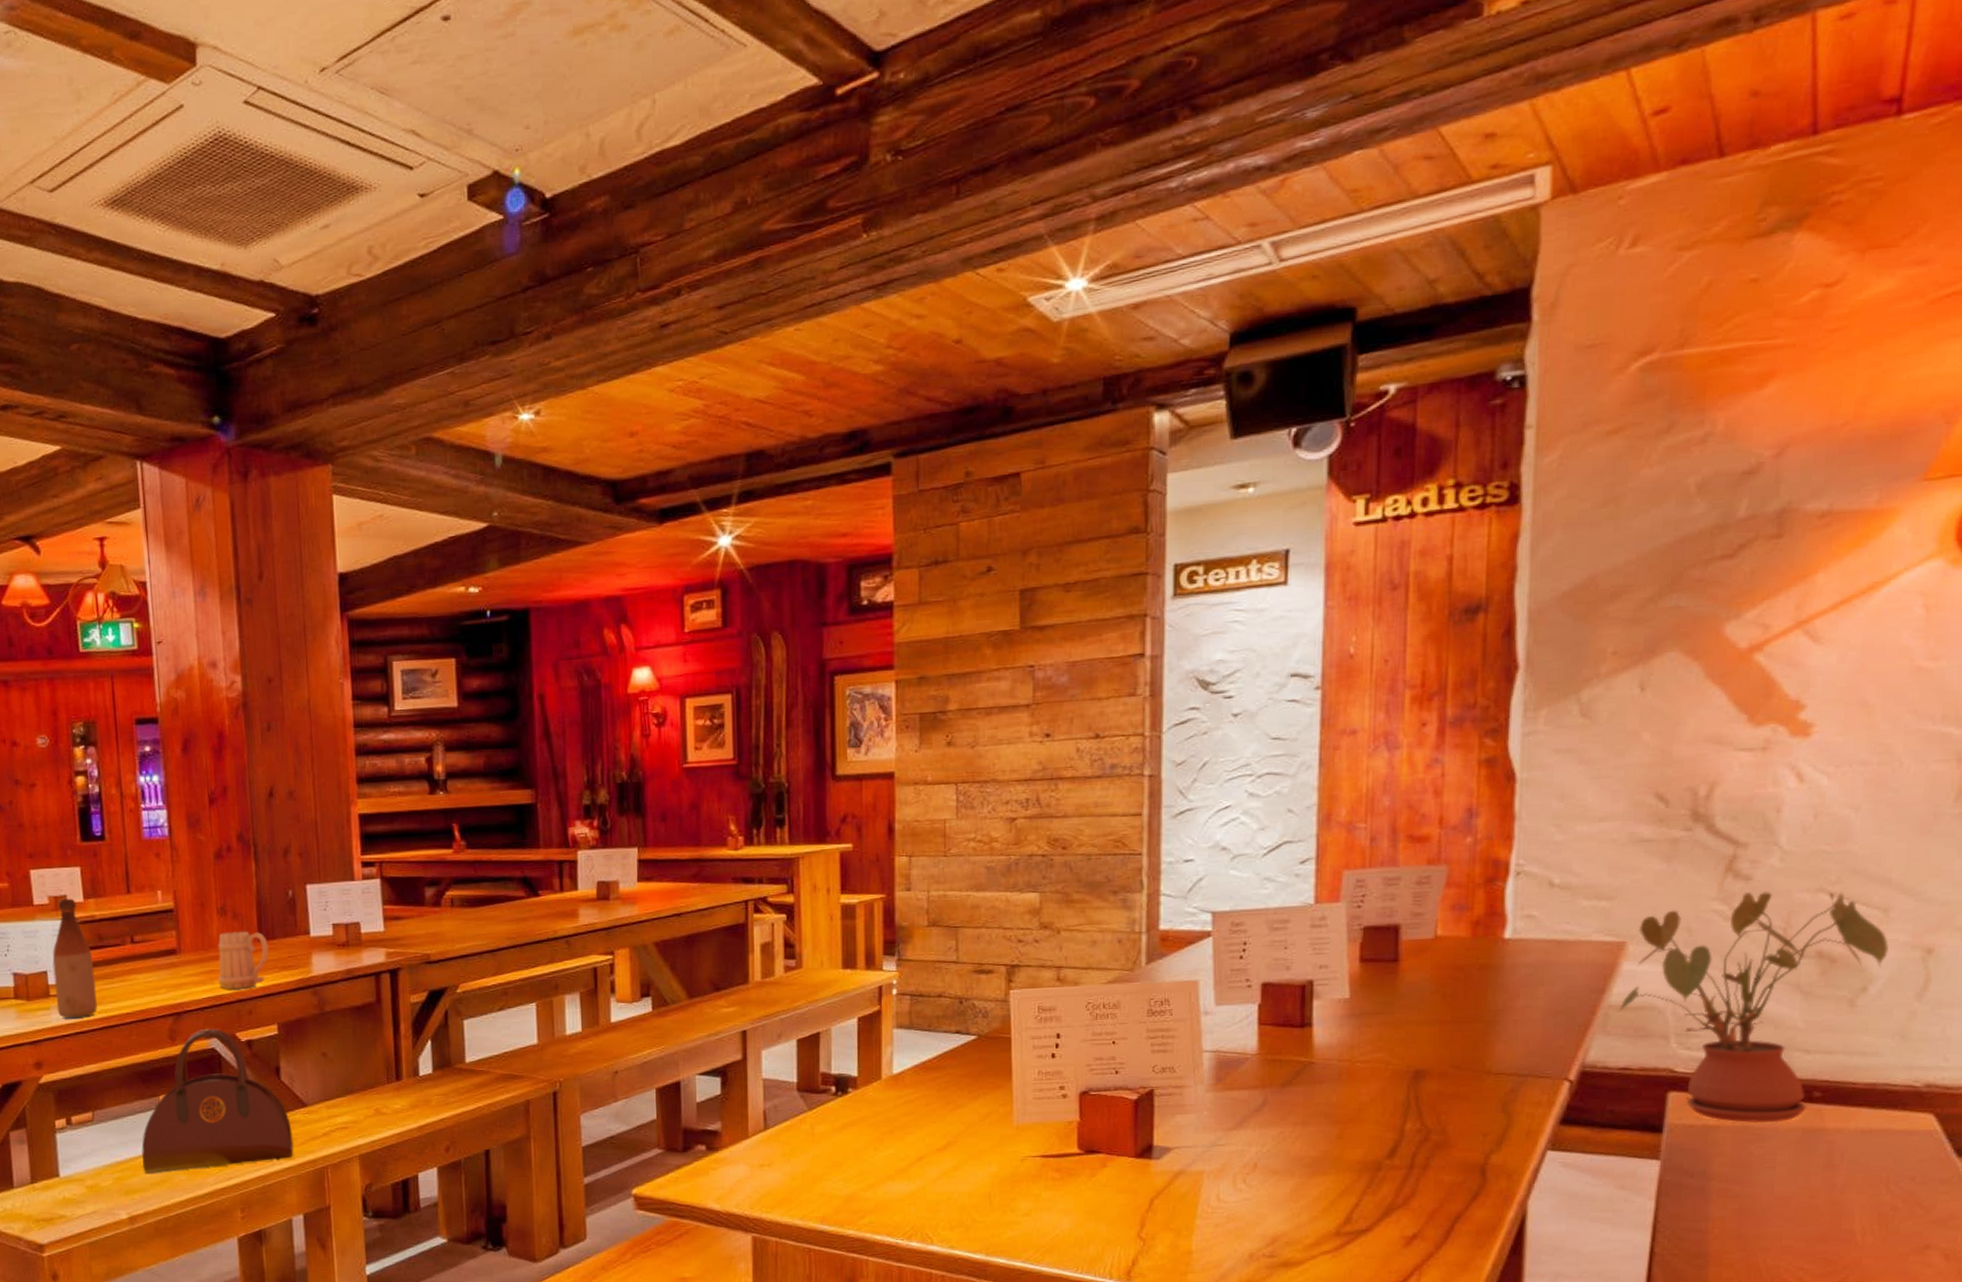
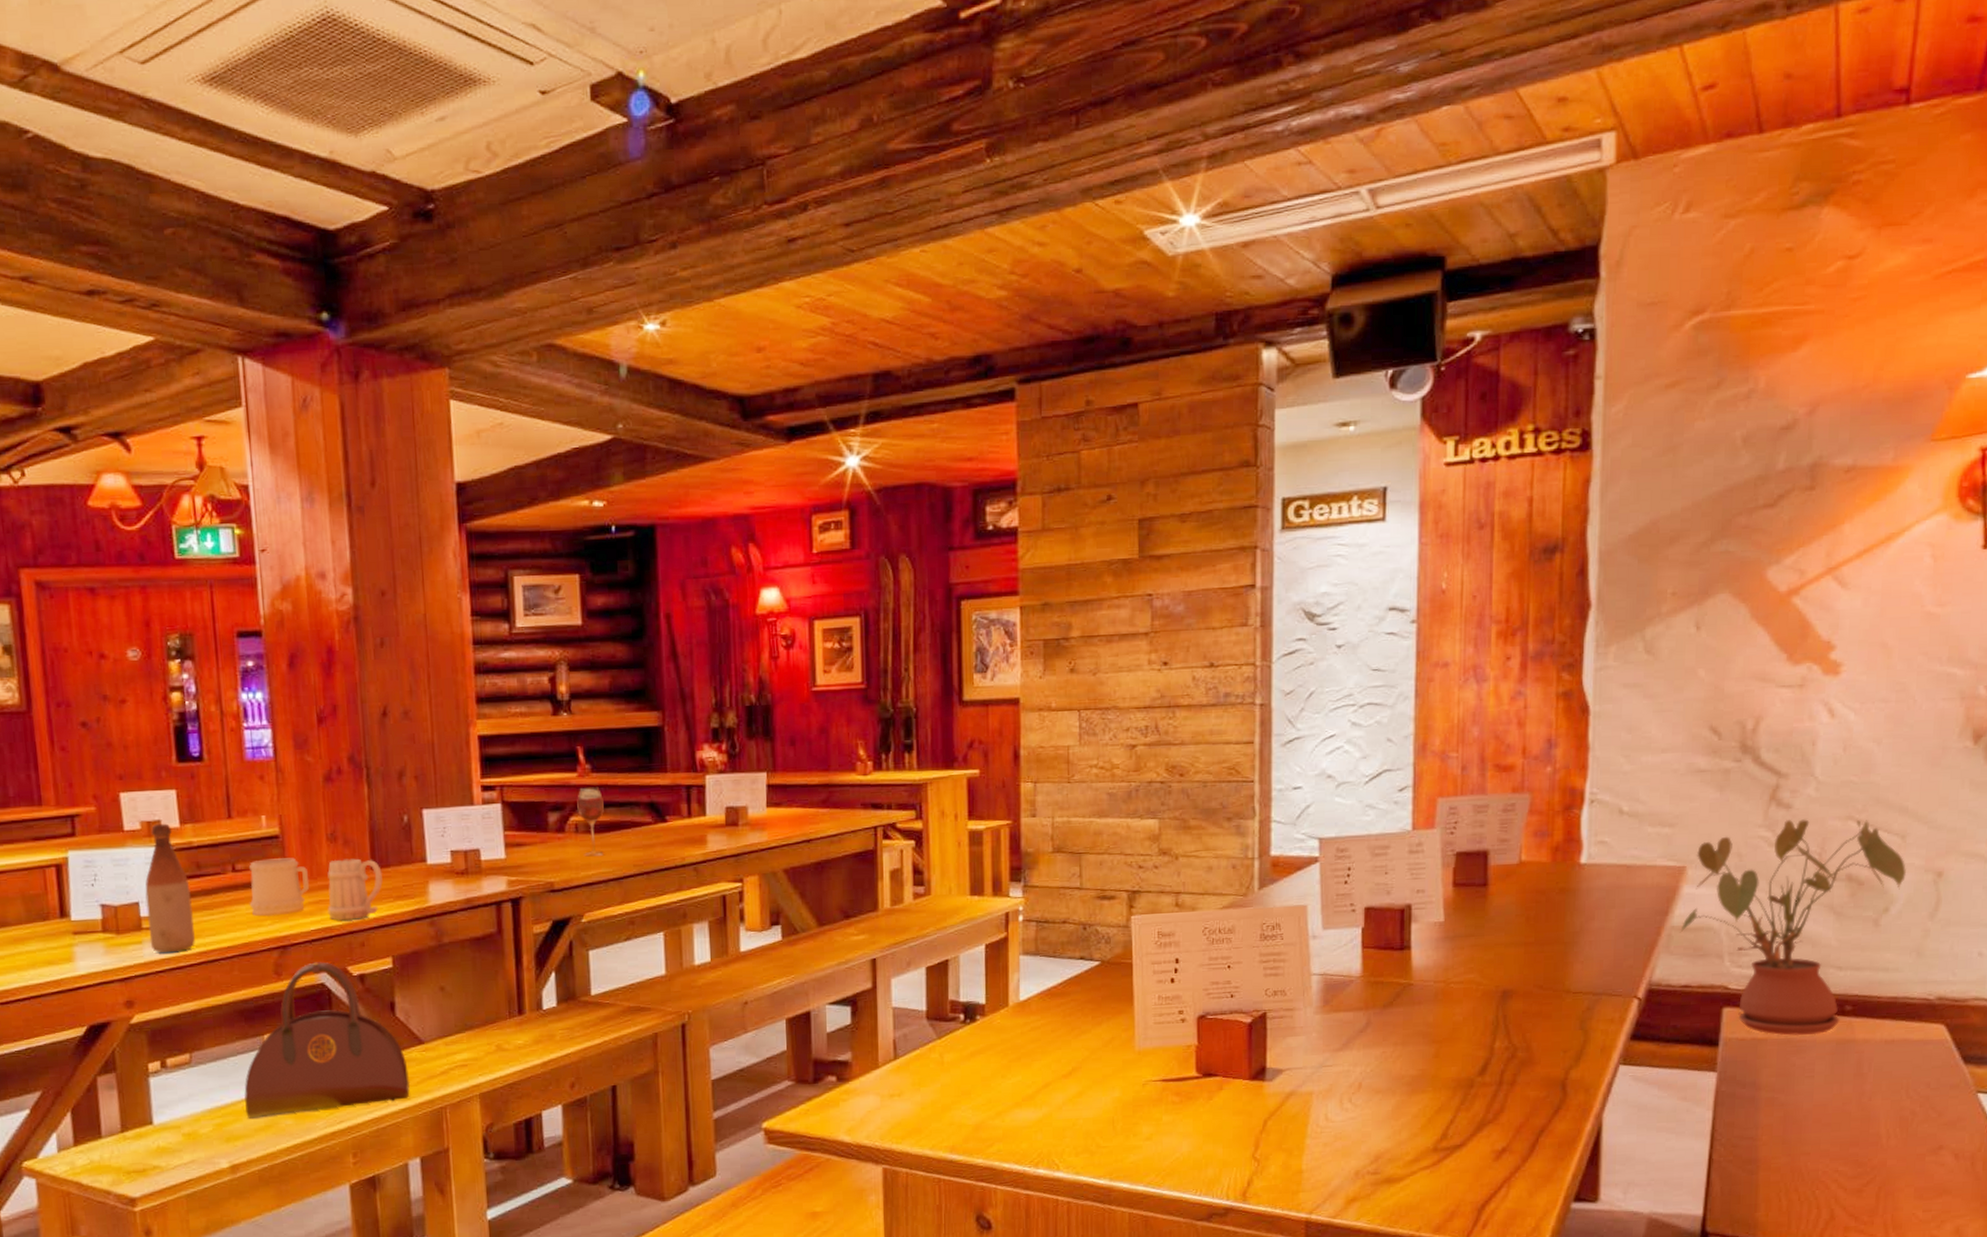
beer mug: none [146,930,202,986] -> present [248,858,310,918]
wineglass: none [452,862,479,930] -> present [577,786,605,857]

